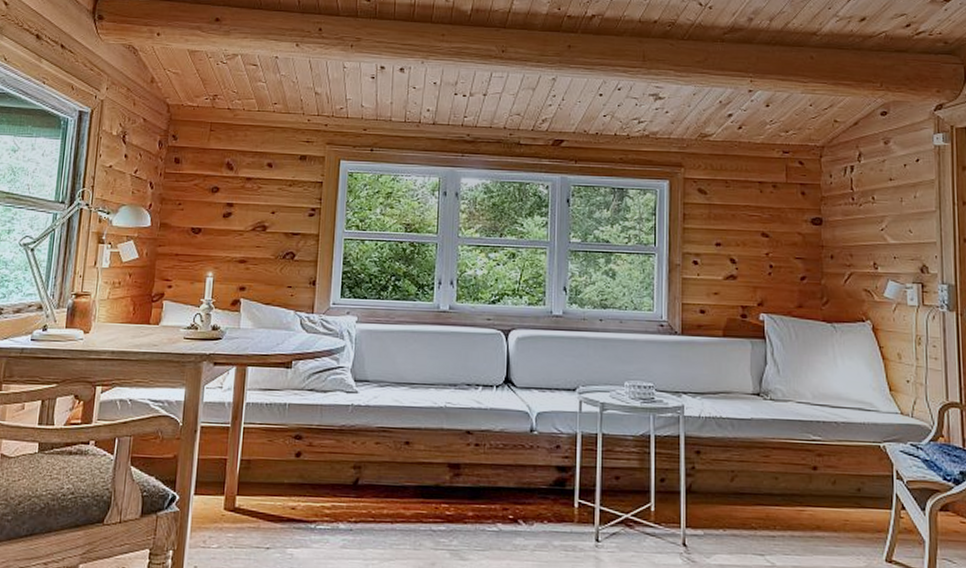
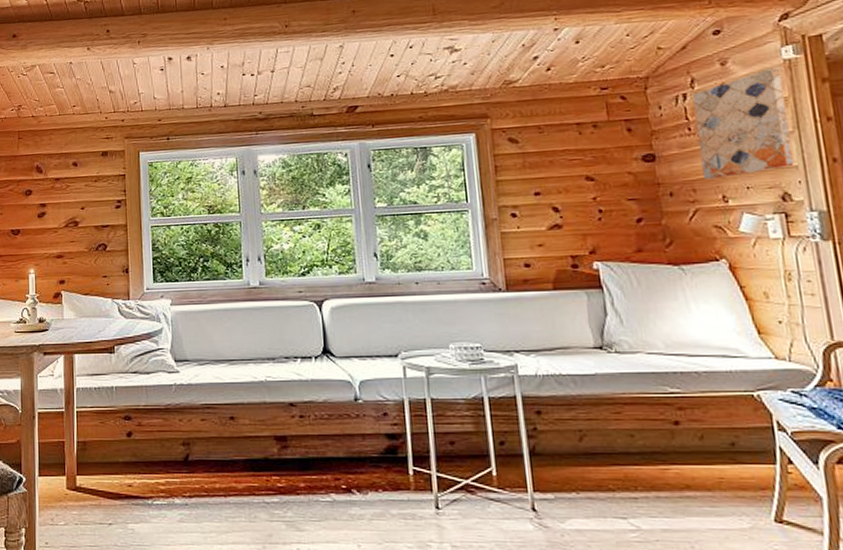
wall art: none [858,151,933,247] -> present [692,67,794,180]

